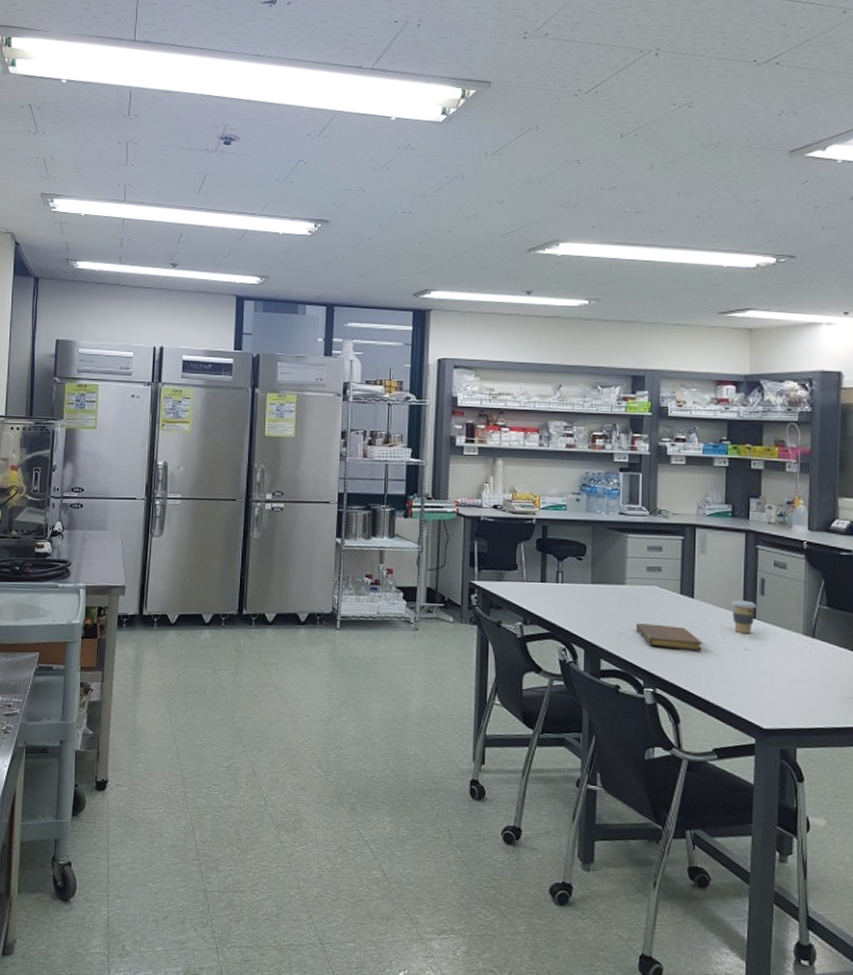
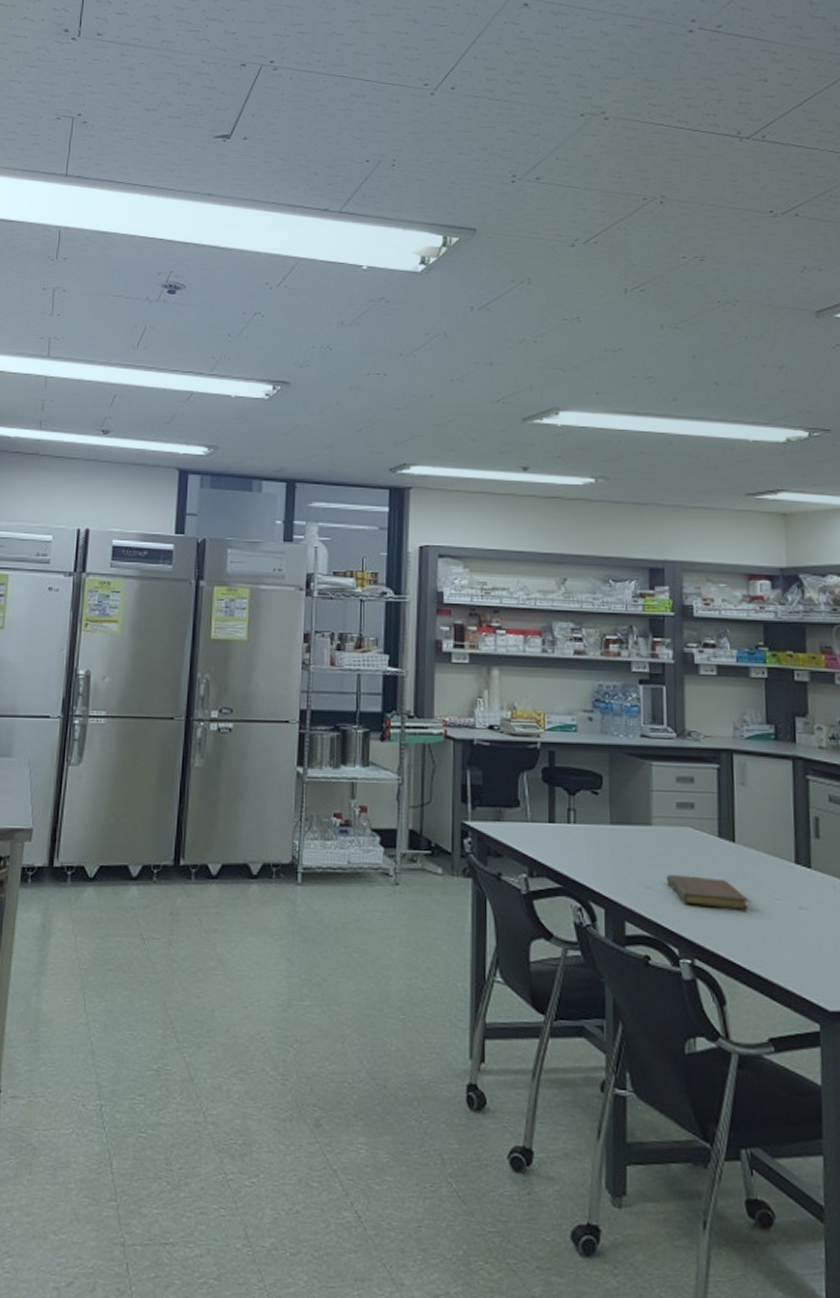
coffee cup: present [731,600,757,634] -> none [781,845,812,888]

